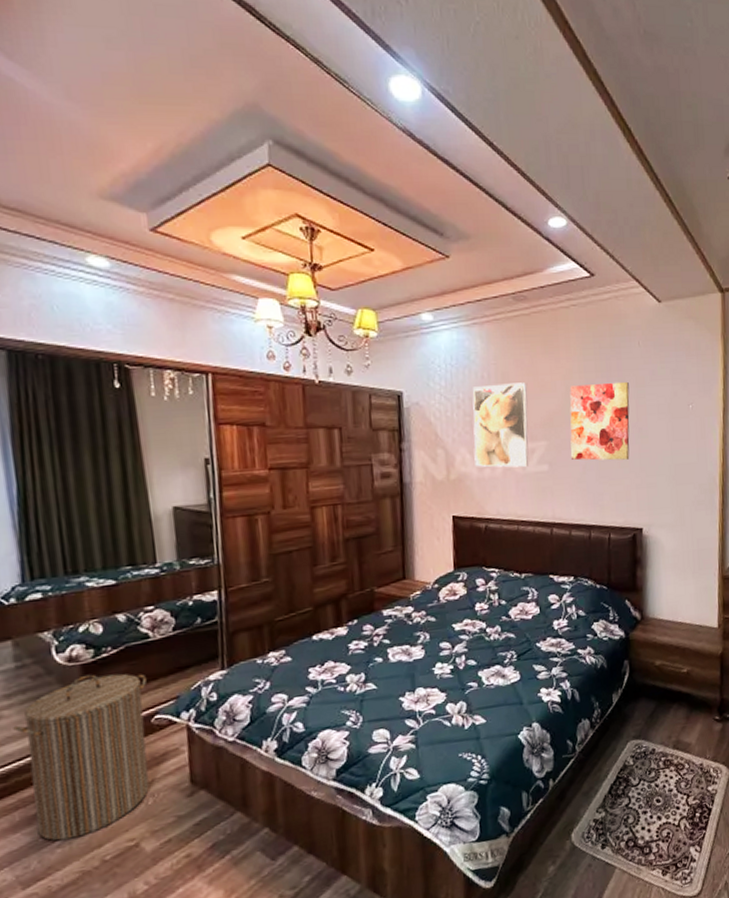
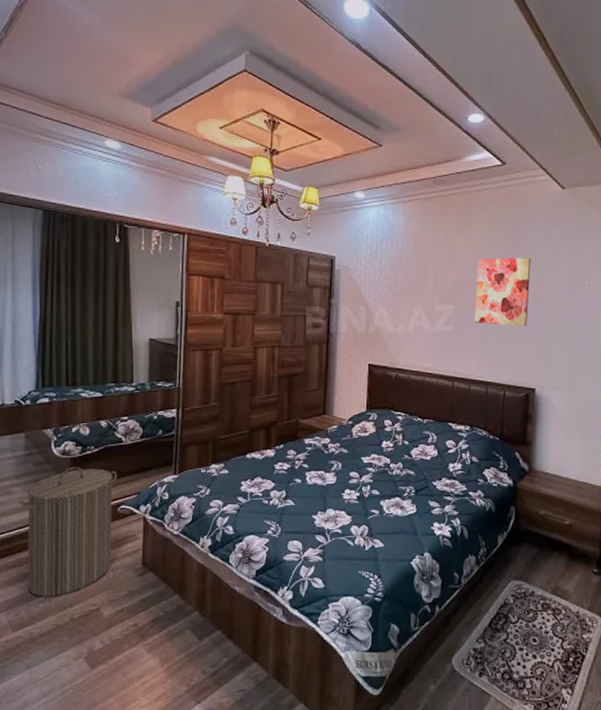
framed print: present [472,382,529,468] -> none [391,254,441,326]

